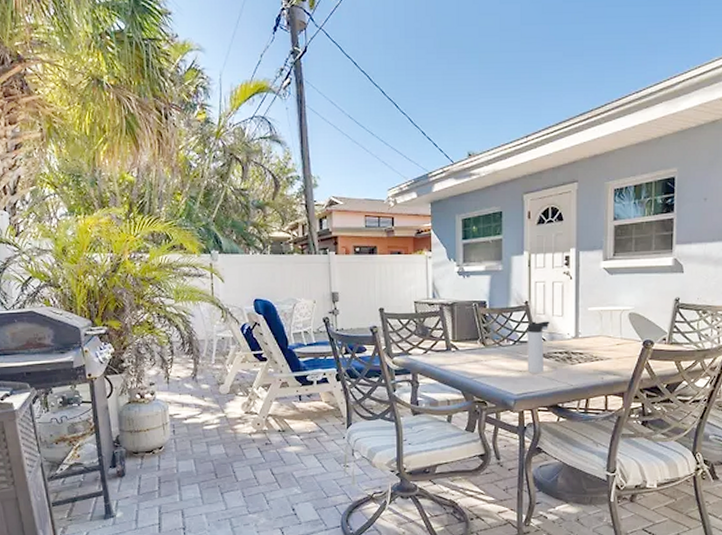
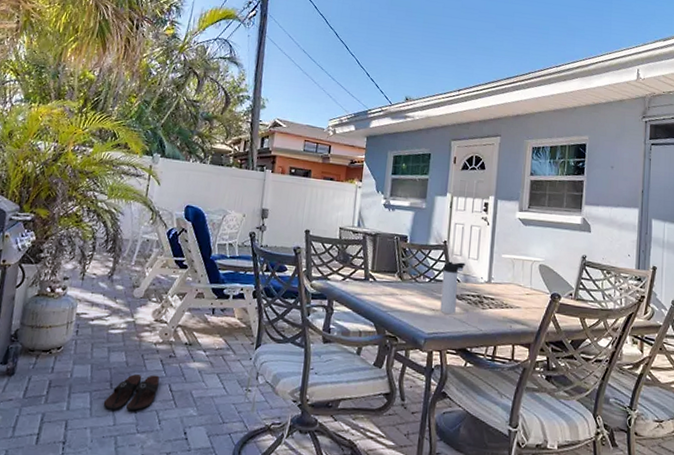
flip-flop: none [212,462,260,495] -> present [103,374,160,411]

